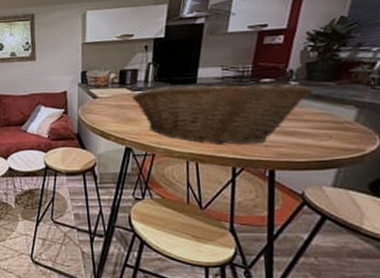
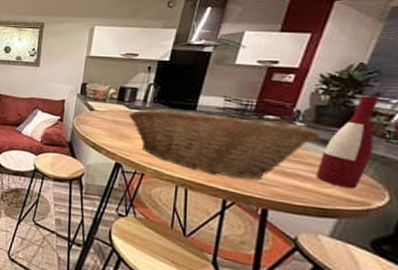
wine bottle: none [313,46,362,138] -> present [316,96,379,189]

